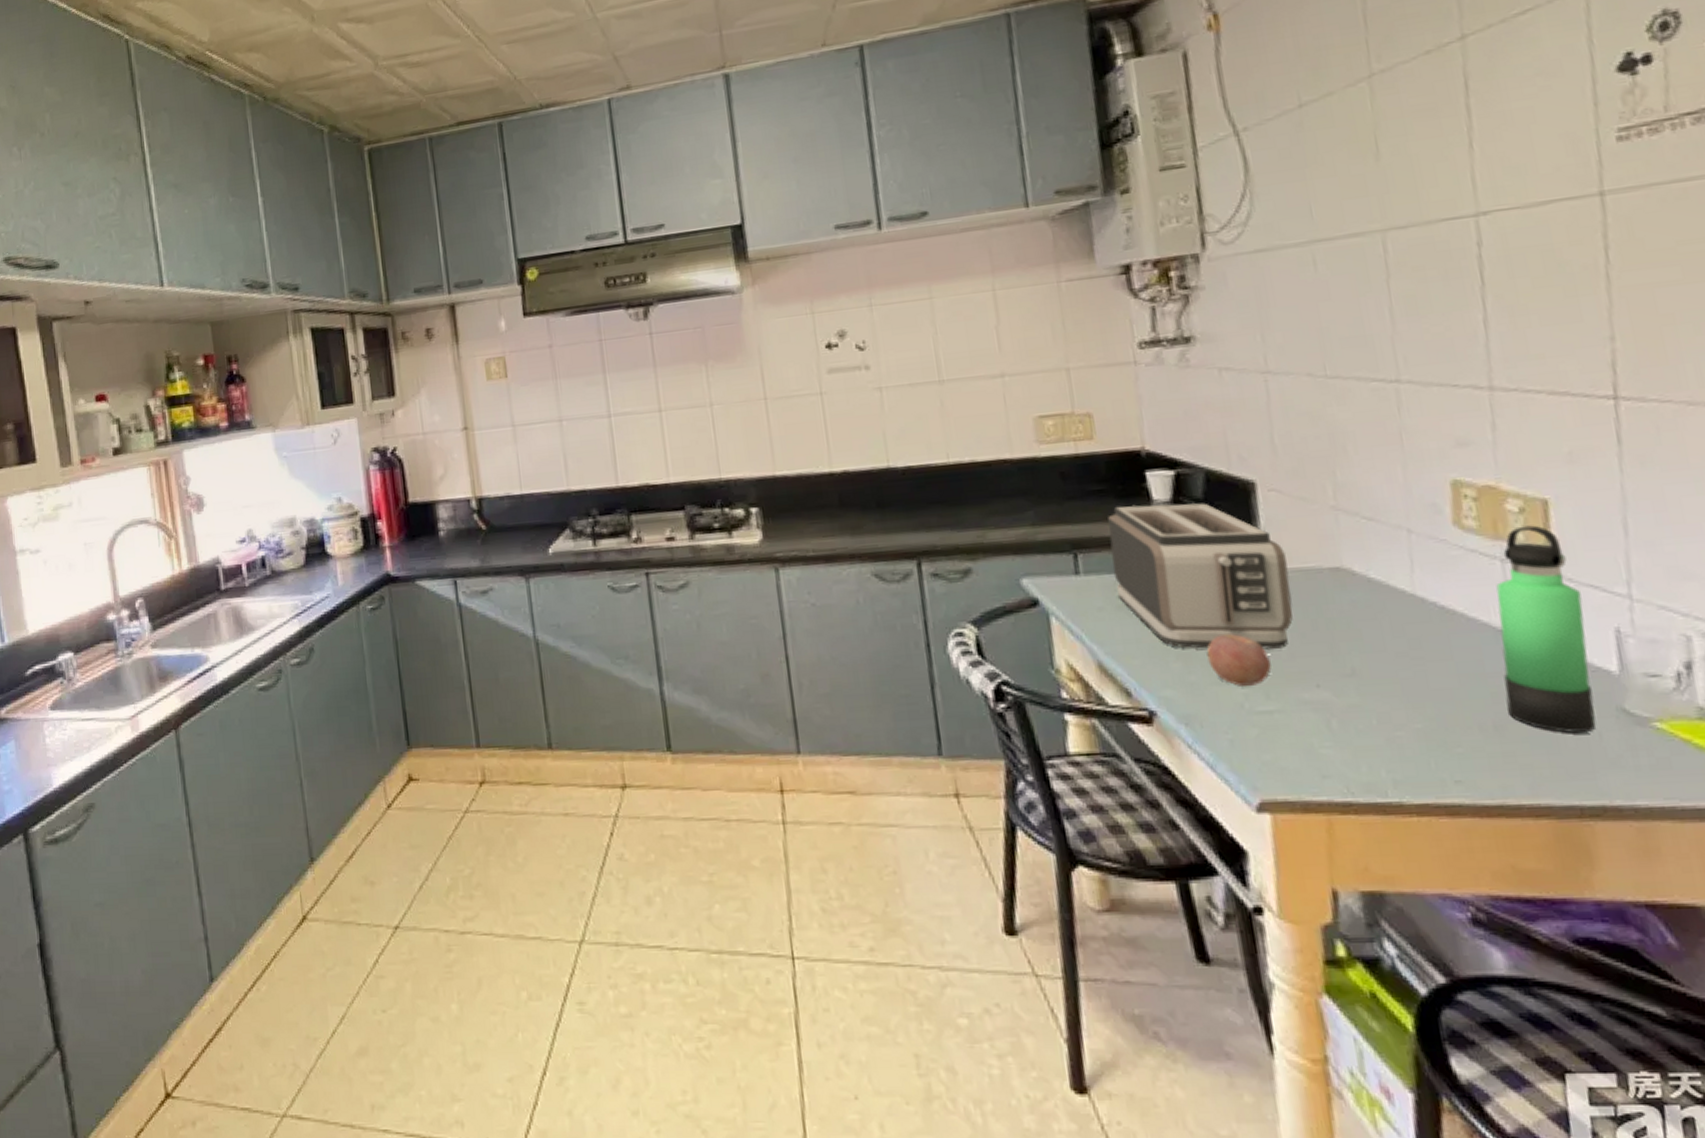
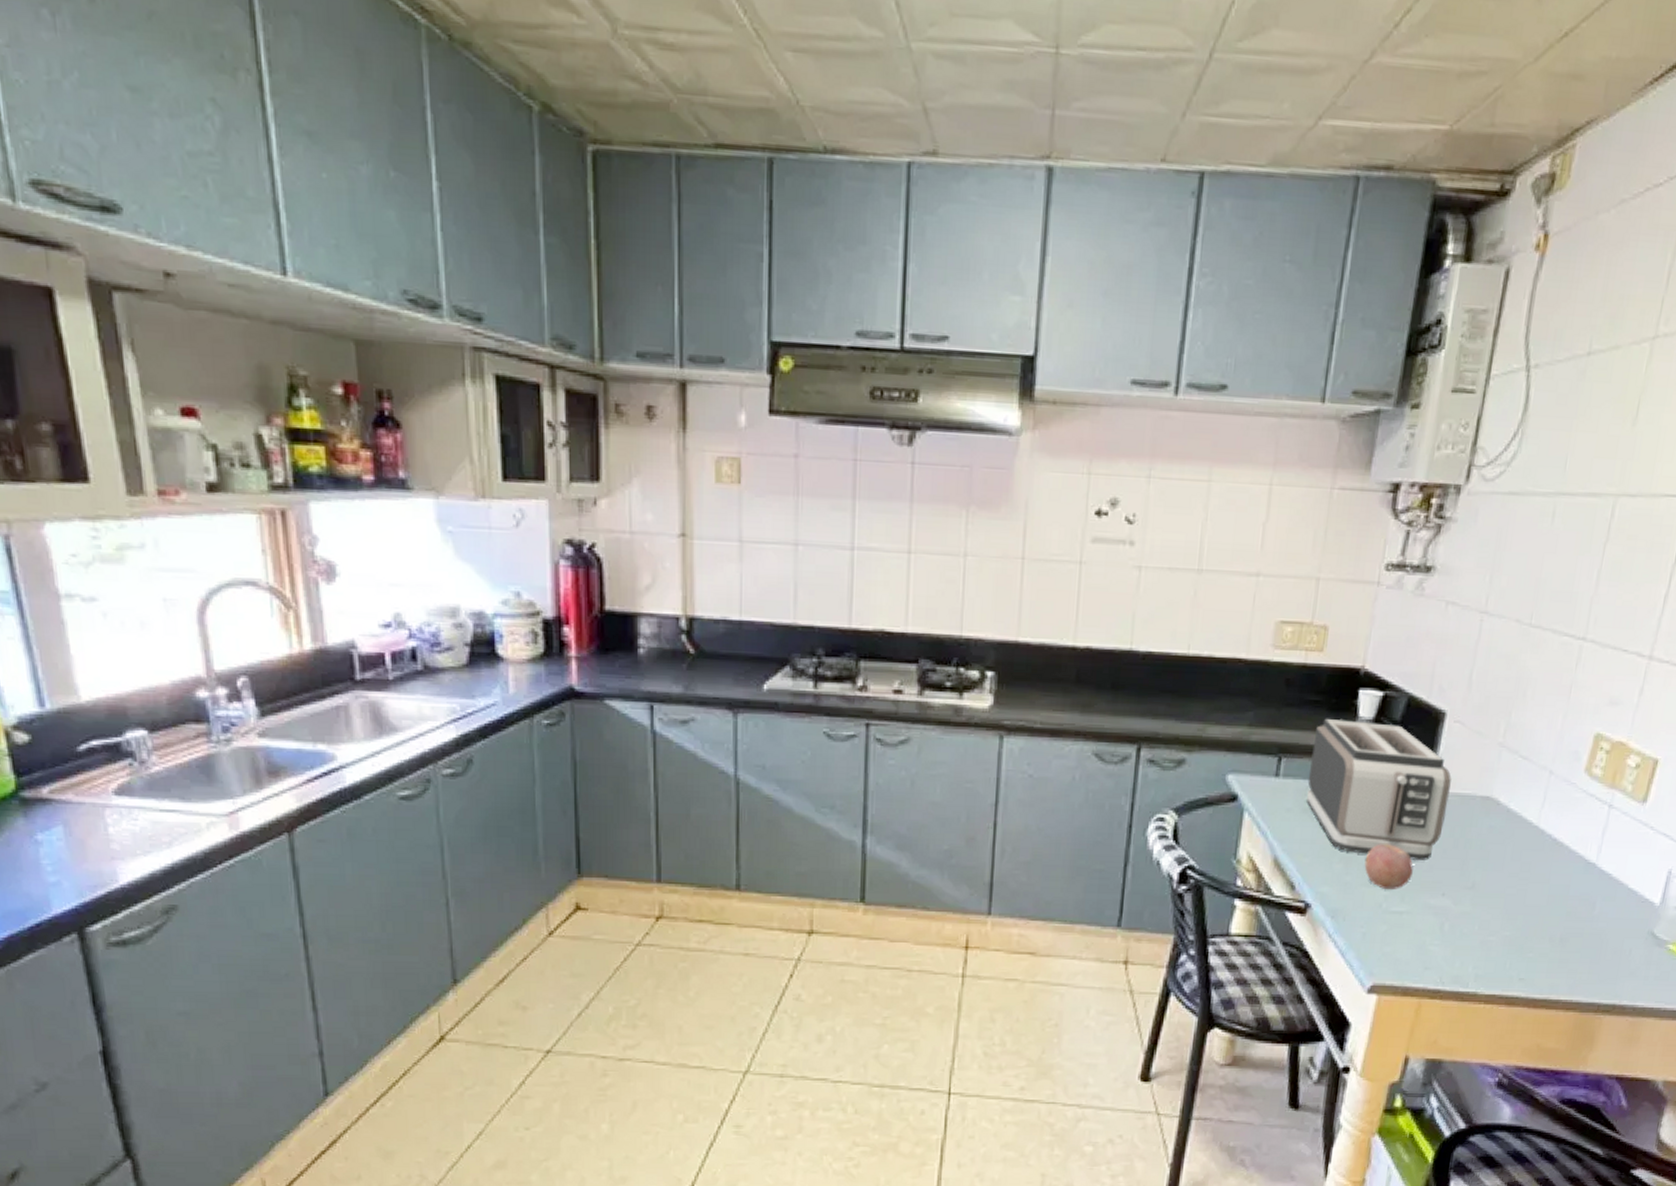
thermos bottle: present [1496,525,1597,733] -> none [1574,779,1656,948]

